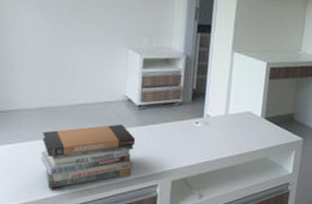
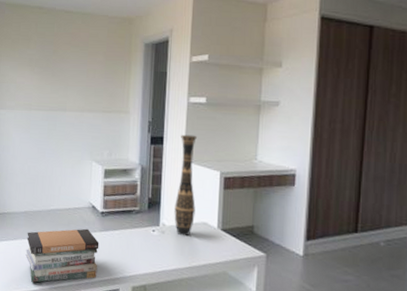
decorative vase: none [219,23,246,127] -> present [174,134,197,236]

